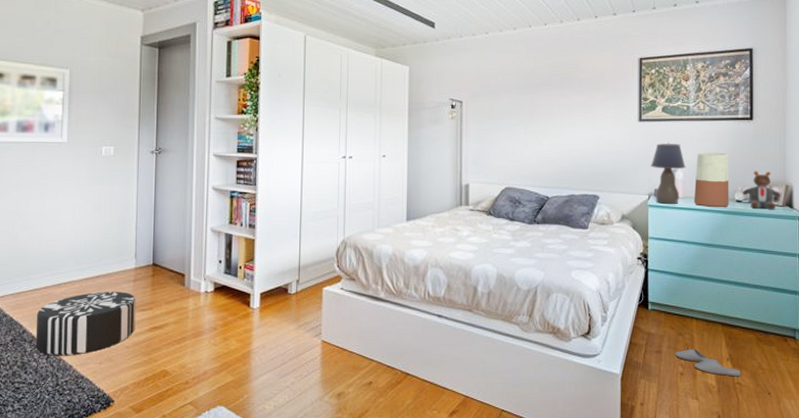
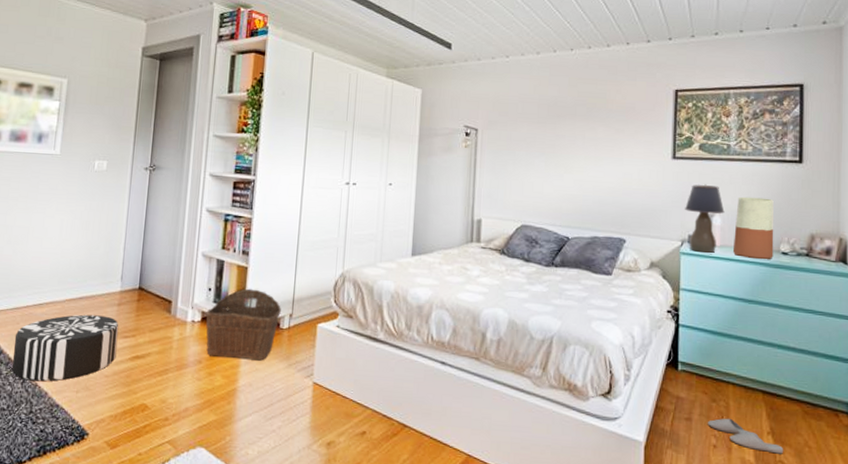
wicker basket: none [218,259,288,324] -> present [205,288,281,361]
teddy bear: present [742,171,780,210] -> none [789,220,833,265]

